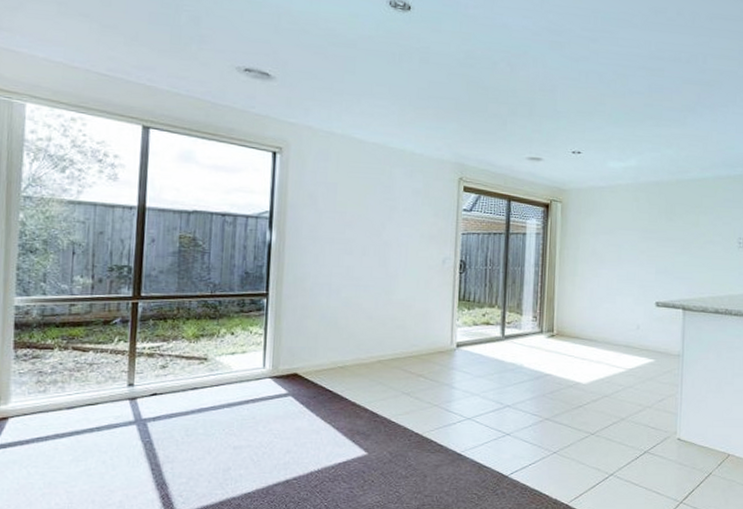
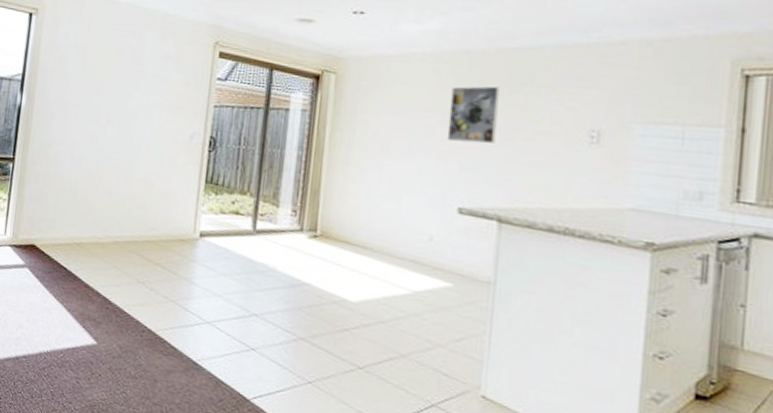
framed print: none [645,208,680,252] -> present [447,86,500,144]

